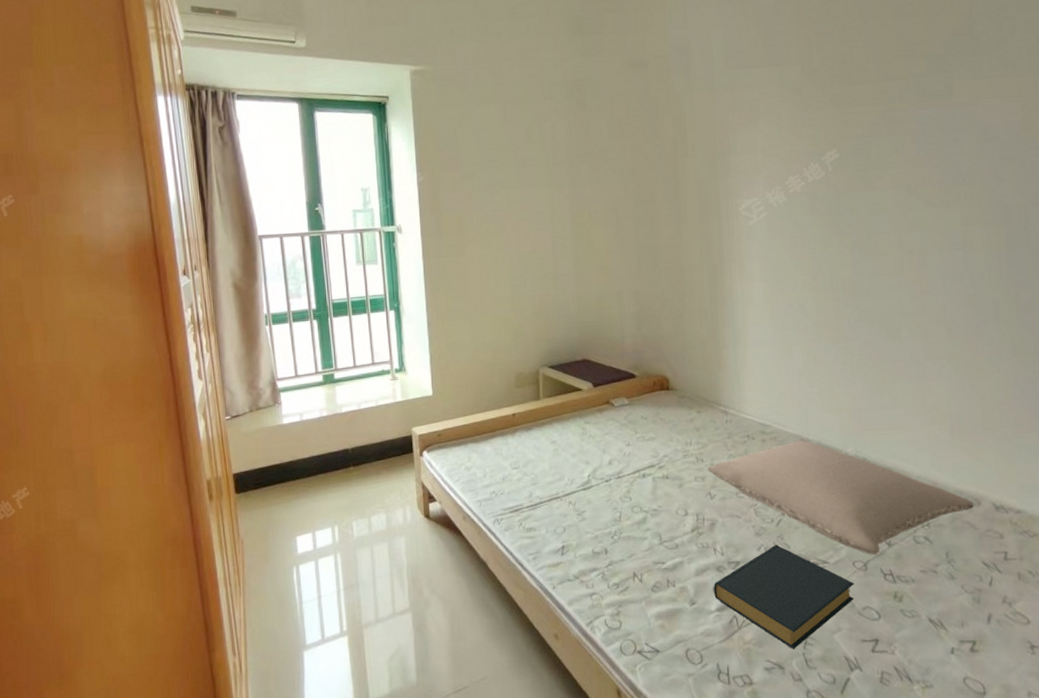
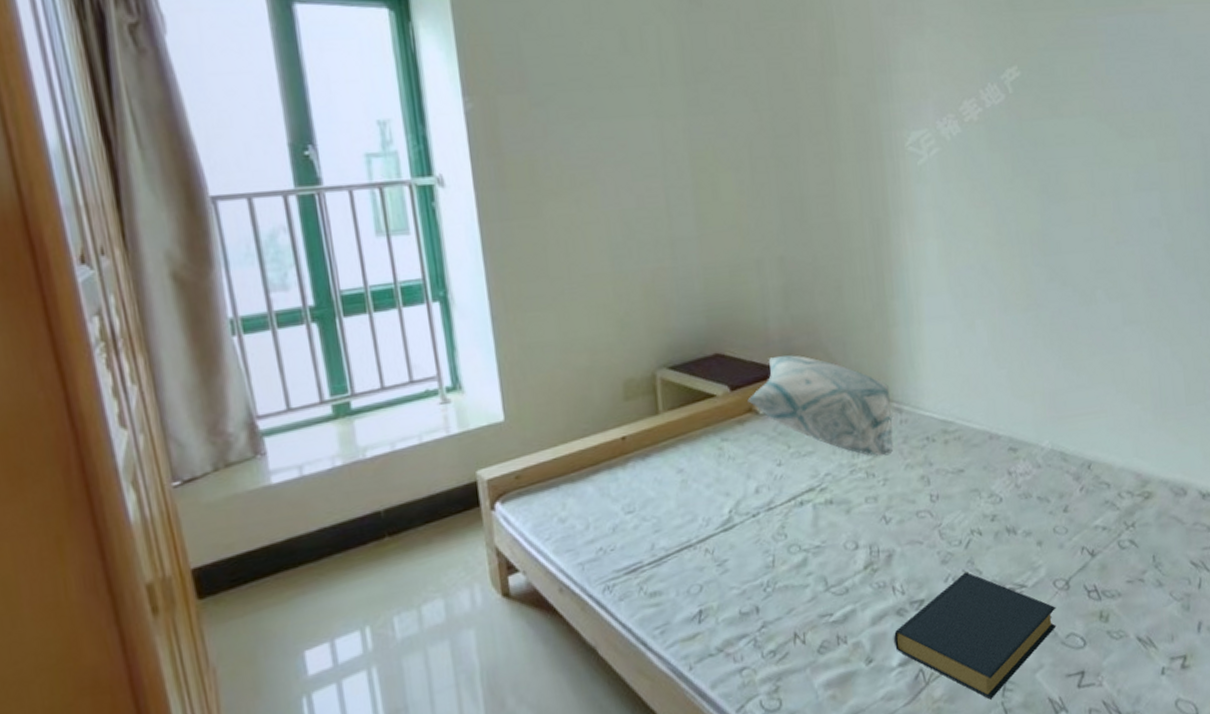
decorative pillow: none [606,363,720,447] -> present [747,355,894,457]
pillow: present [707,440,975,555] -> none [880,436,1181,570]

